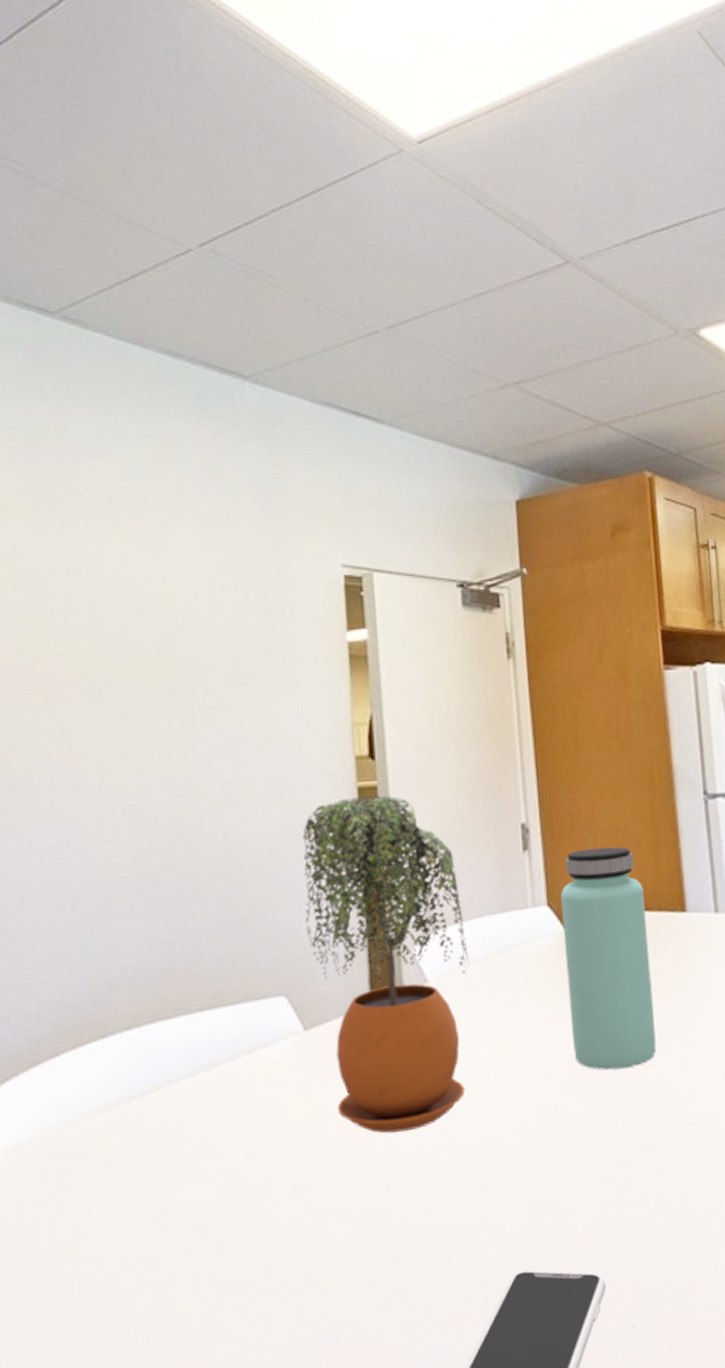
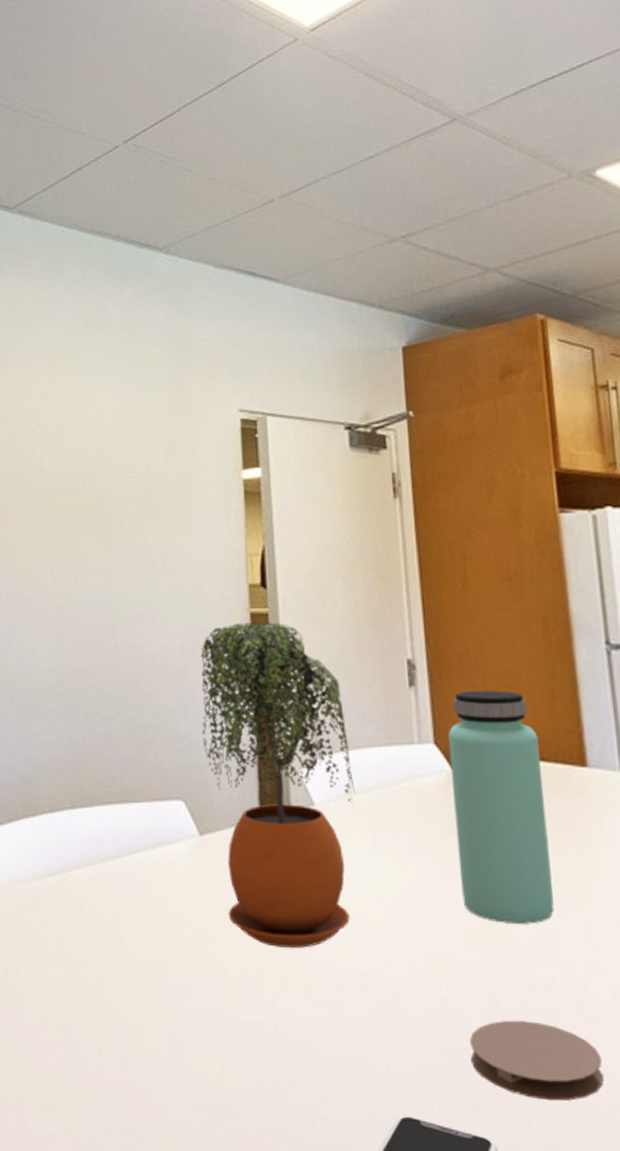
coaster: none [579,1156,697,1228] -> present [469,1020,604,1101]

